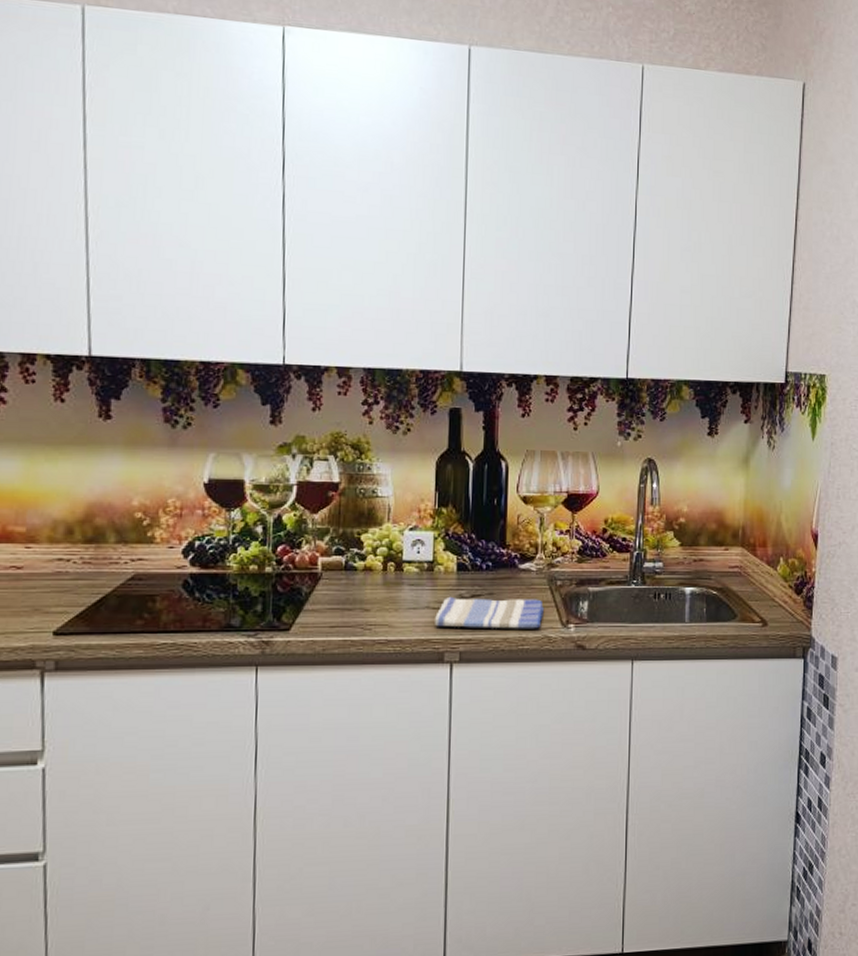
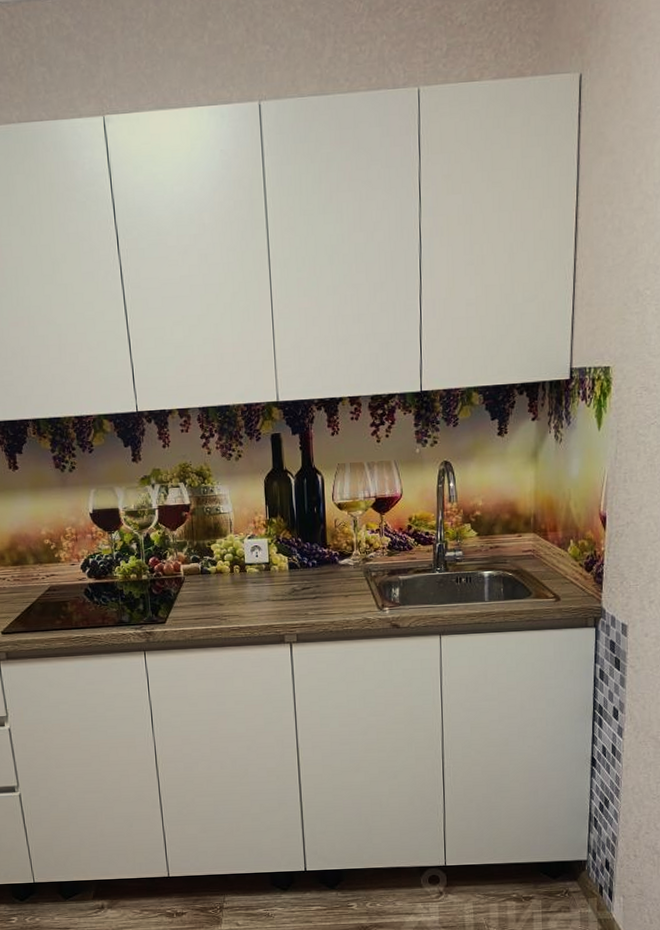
dish towel: present [435,596,545,629] -> none [275,588,363,615]

